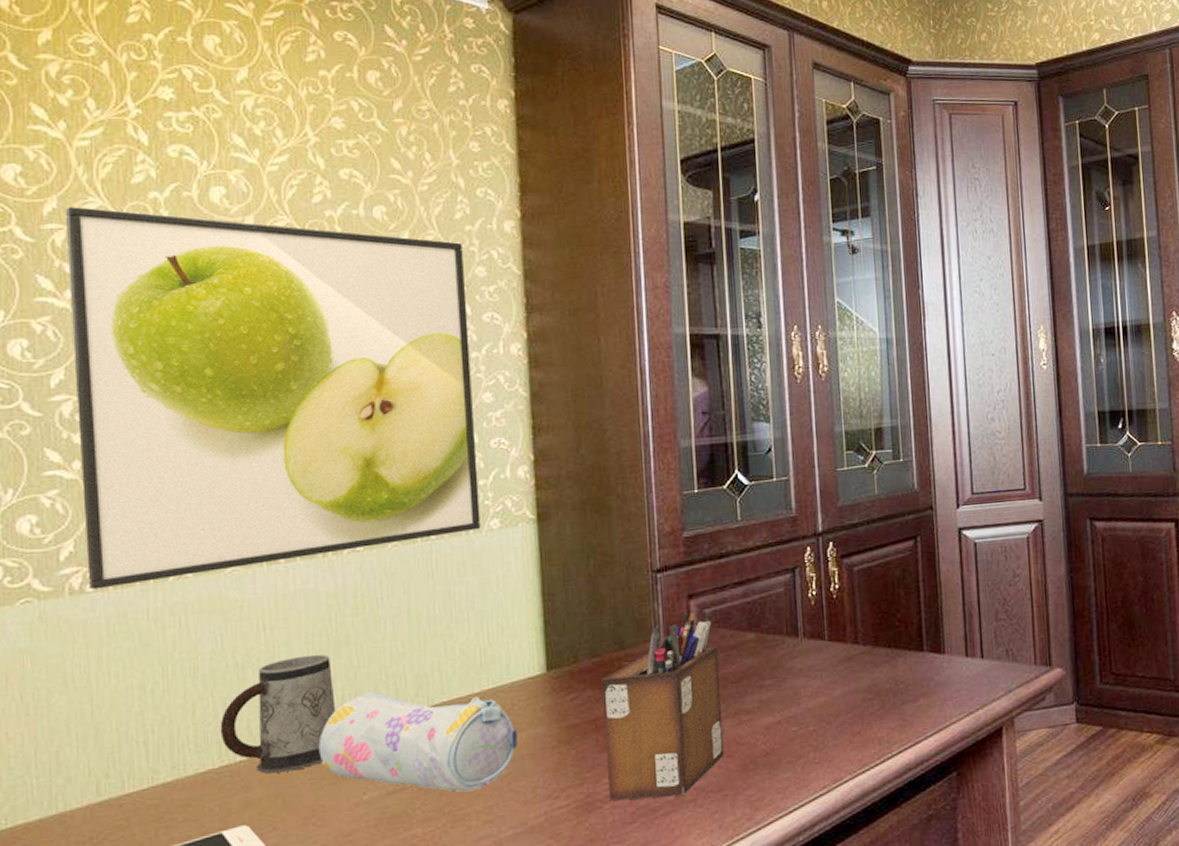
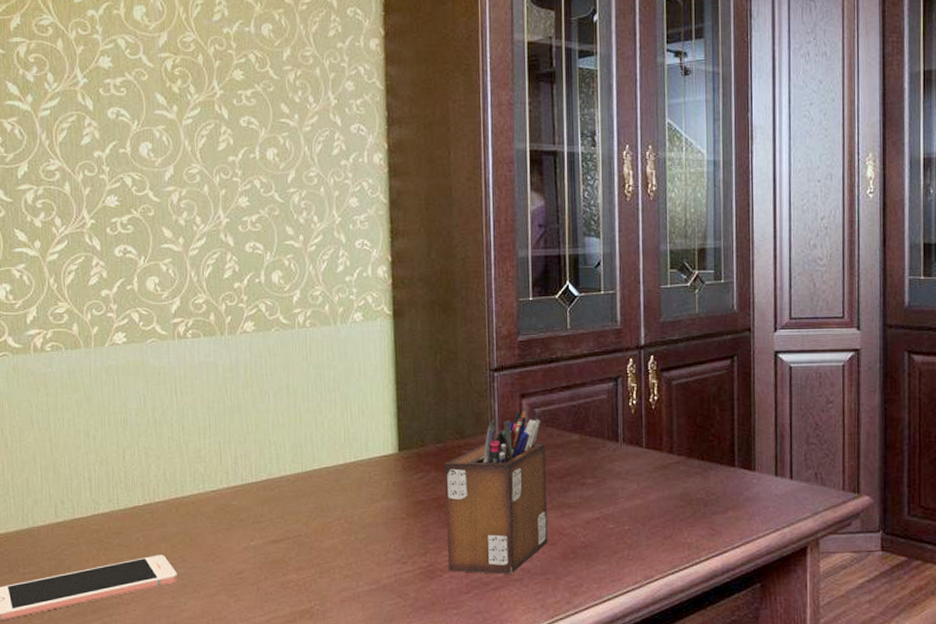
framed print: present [64,207,481,590] -> none [26,23,346,349]
mug: present [220,654,336,774] -> none [143,418,230,515]
pencil case: present [318,692,518,792] -> none [217,455,373,549]

